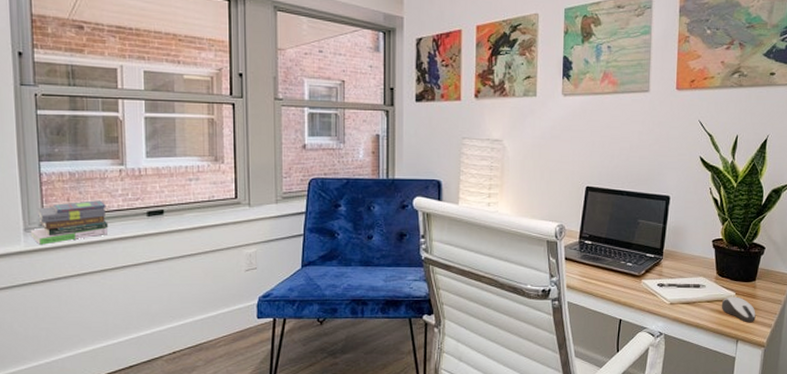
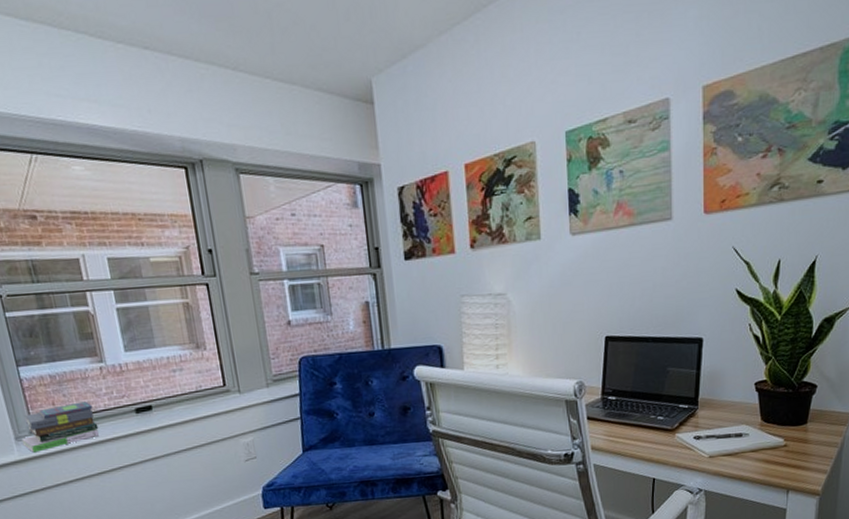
computer mouse: present [721,296,756,322] -> none [768,442,809,470]

